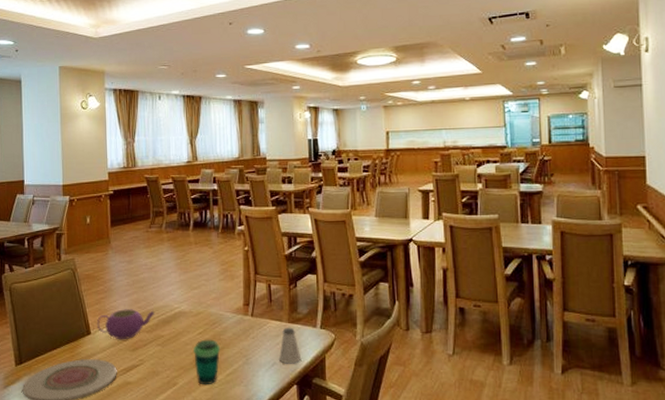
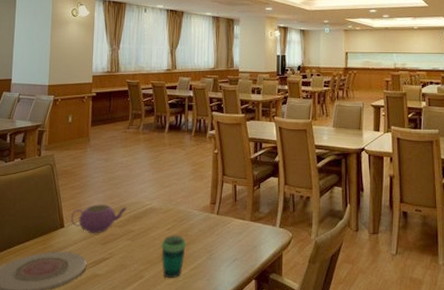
saltshaker: present [279,327,301,364] -> none [241,225,260,260]

